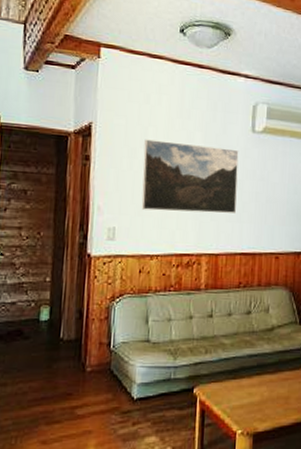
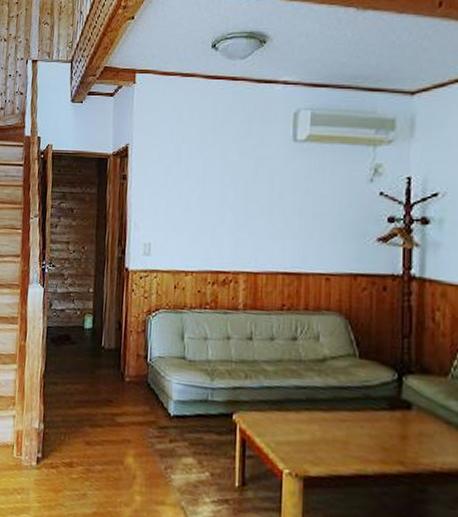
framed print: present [141,139,239,214] -> none [175,156,279,230]

